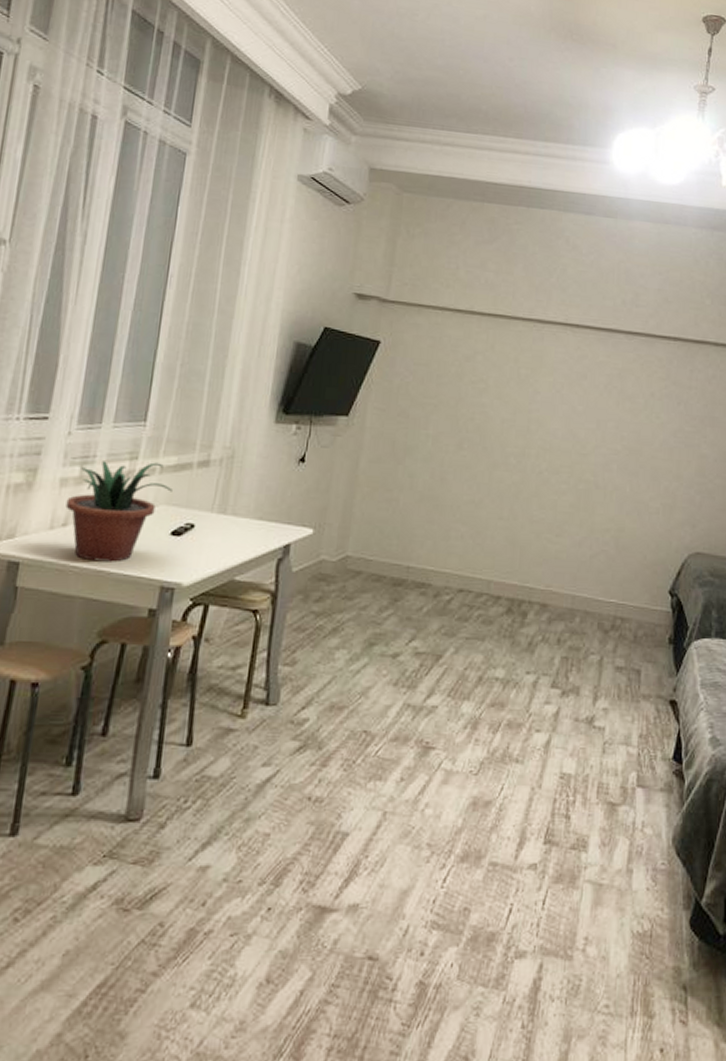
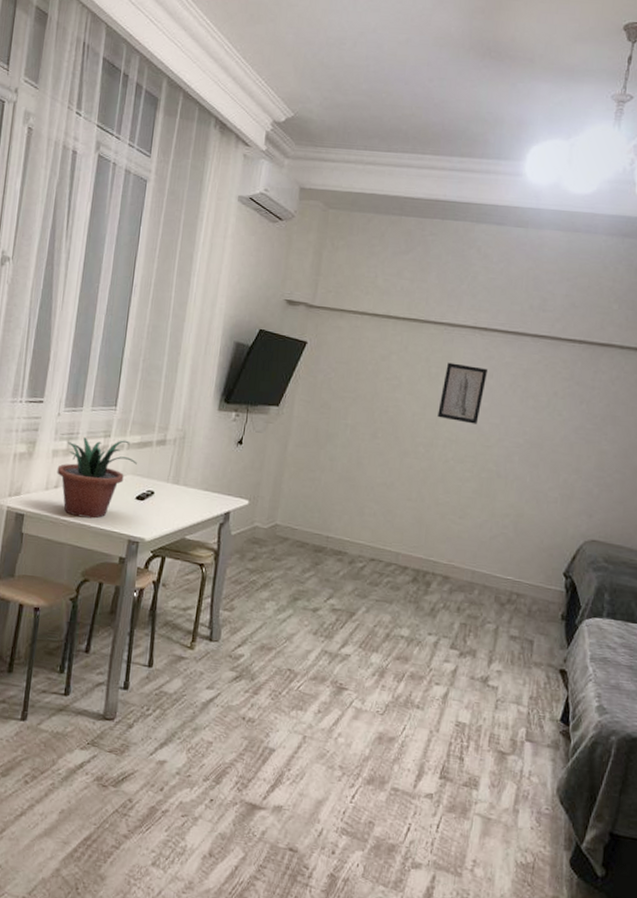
wall art: none [529,362,581,430] -> present [437,362,487,424]

